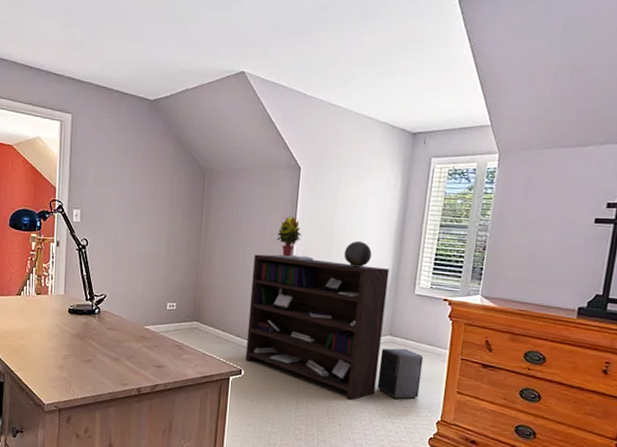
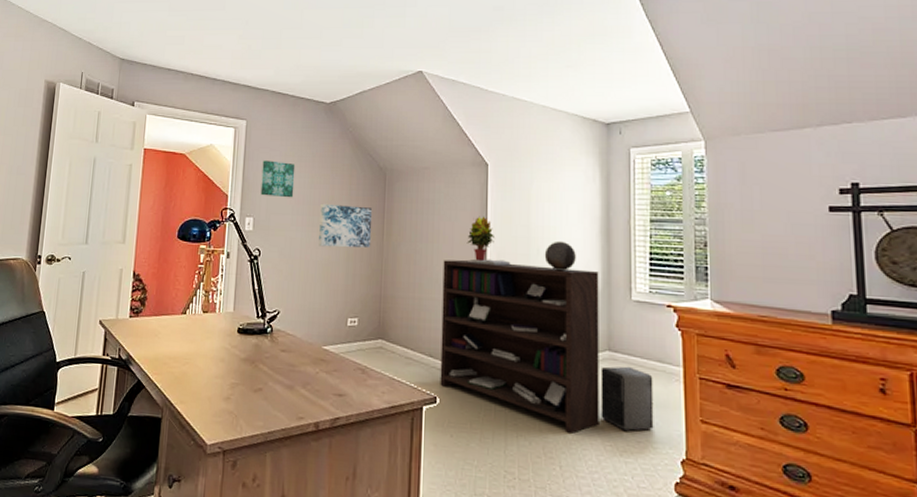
wall art: none [87,155,120,193] -> present [260,160,296,198]
wall art: none [142,199,192,241] -> present [319,203,373,248]

